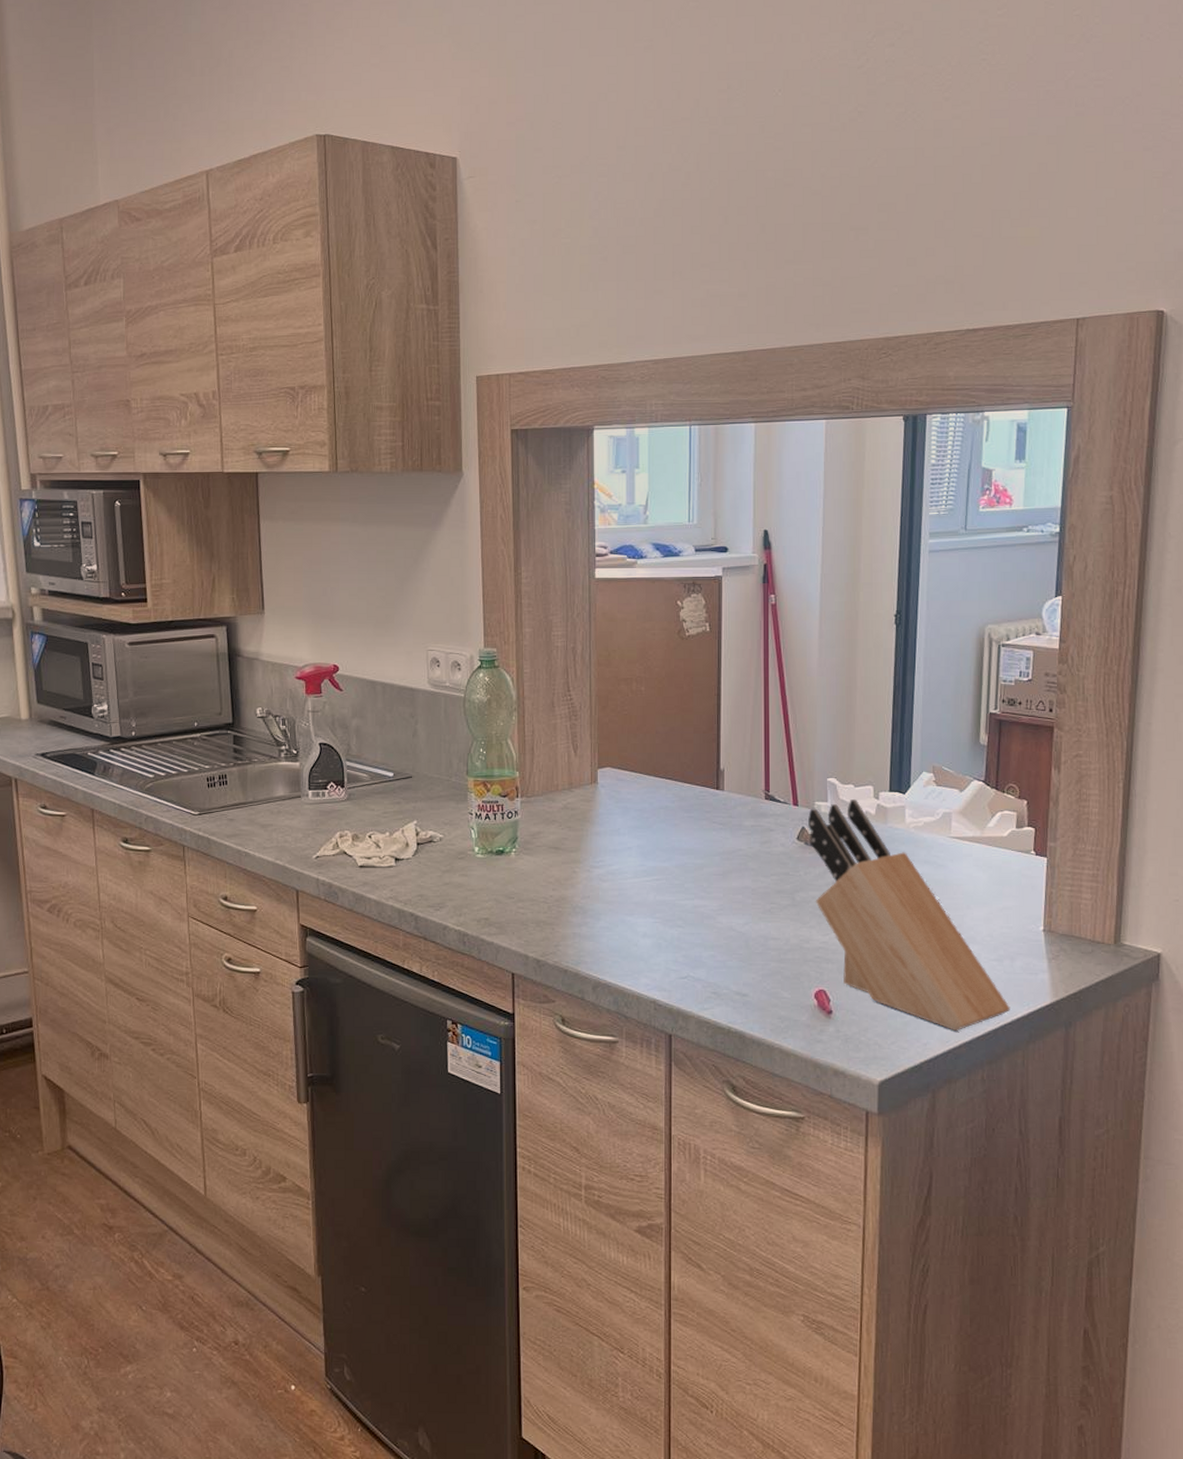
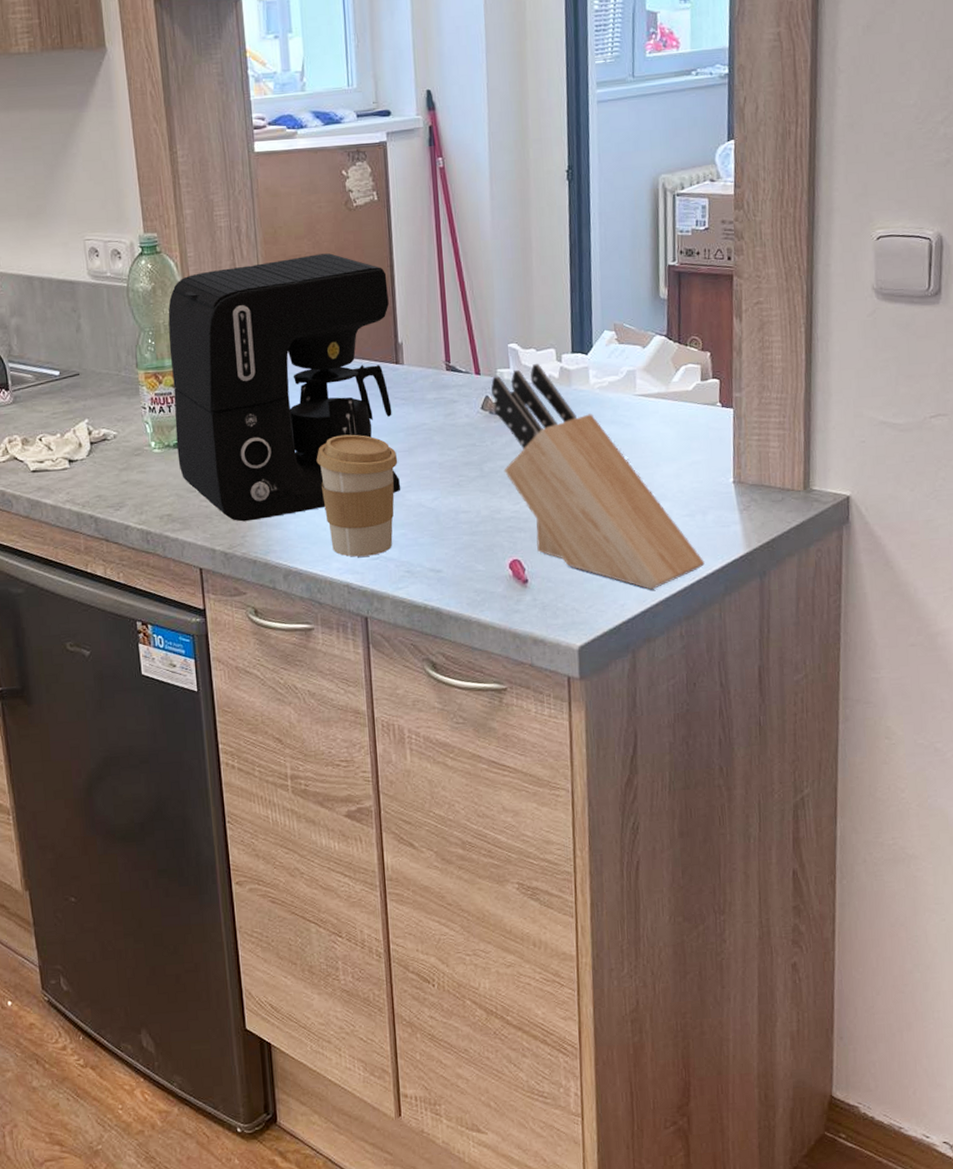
coffee maker: none [499,679,714,931] -> present [168,253,401,522]
coffee cup: none [632,854,712,975] -> present [316,434,398,557]

